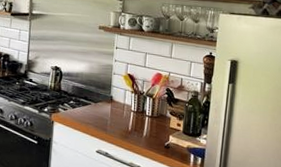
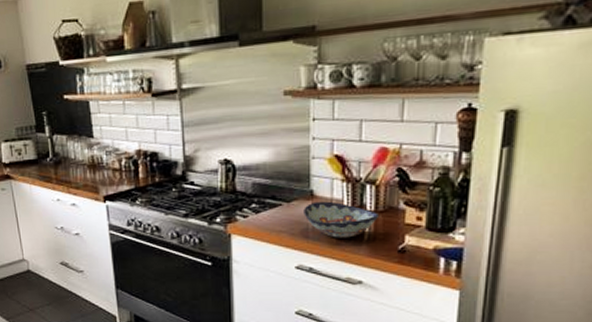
decorative bowl: none [105,105,154,134] -> present [304,201,380,238]

